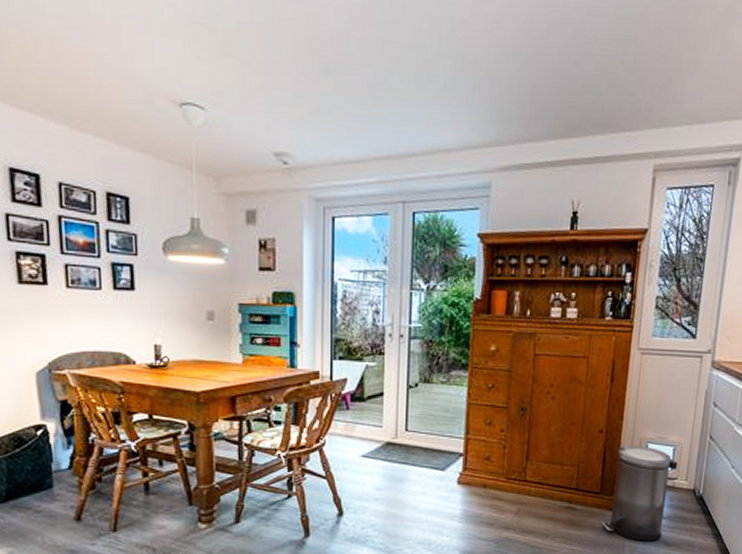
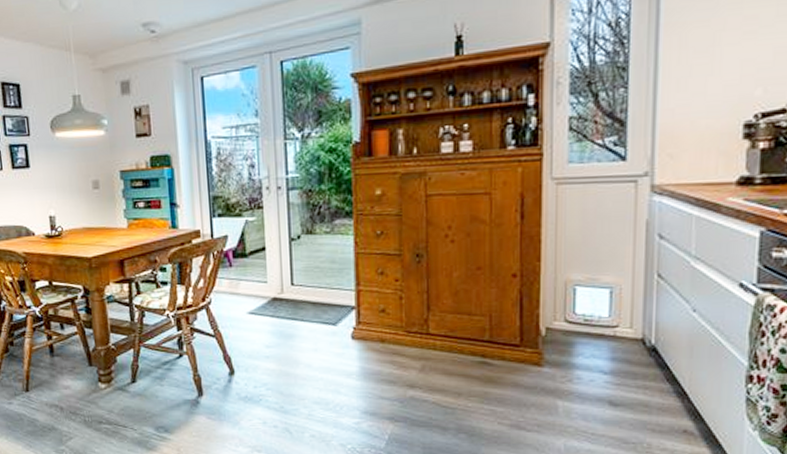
pedal bin: present [600,444,678,543] -> none [524,288,618,403]

